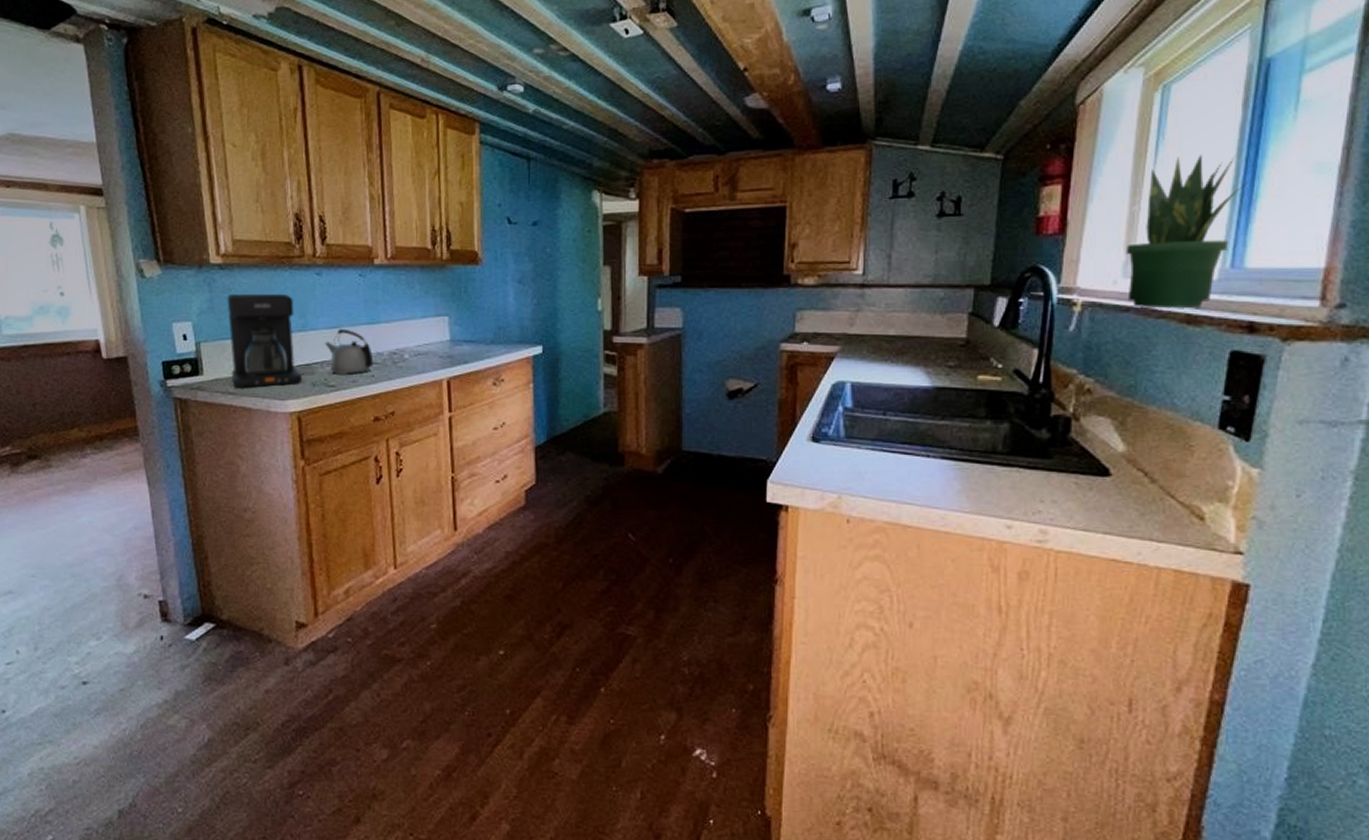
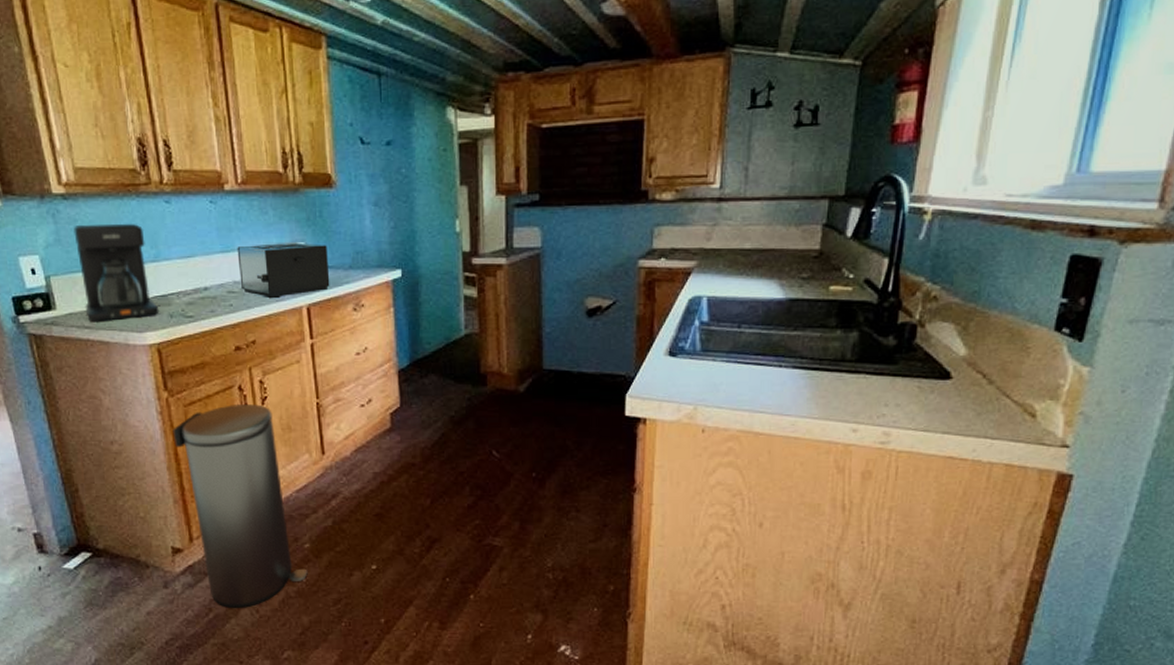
pedal bin: none [306,476,433,691] -> present [172,404,308,608]
kettle: present [324,328,374,374] -> none [179,257,231,305]
toaster: none [382,316,471,370] -> present [237,242,330,298]
planter: present [1125,154,1248,308] -> none [976,56,1099,214]

